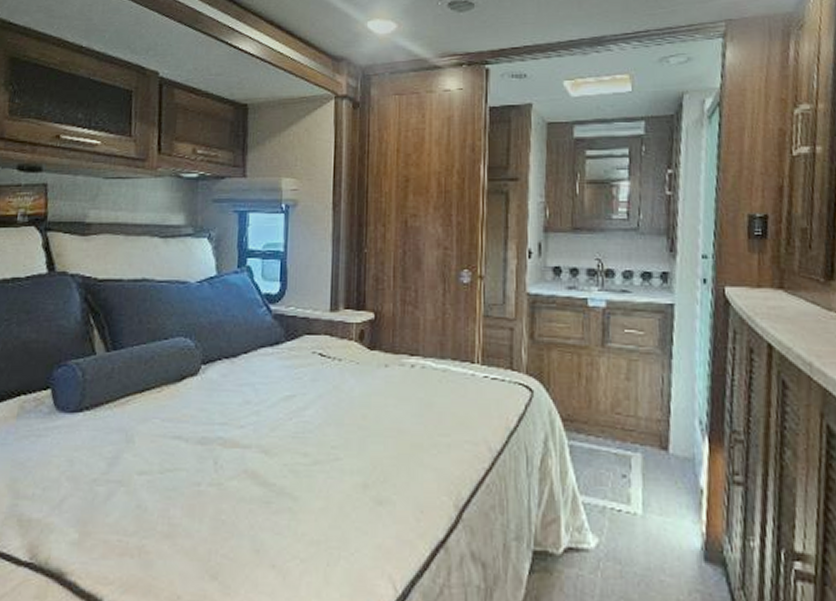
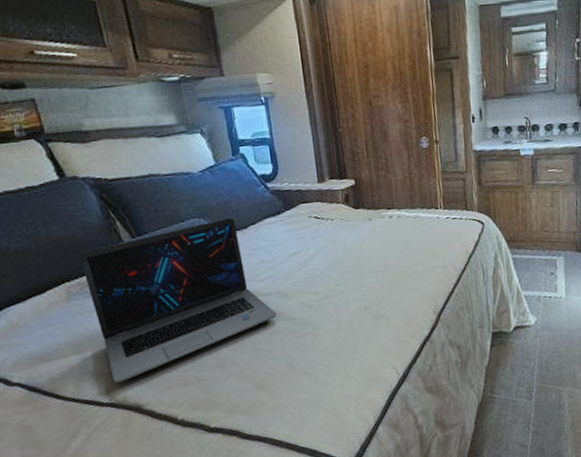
laptop: none [40,341,252,538] -> present [79,217,277,384]

